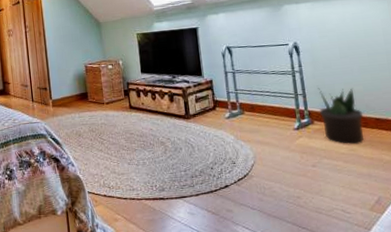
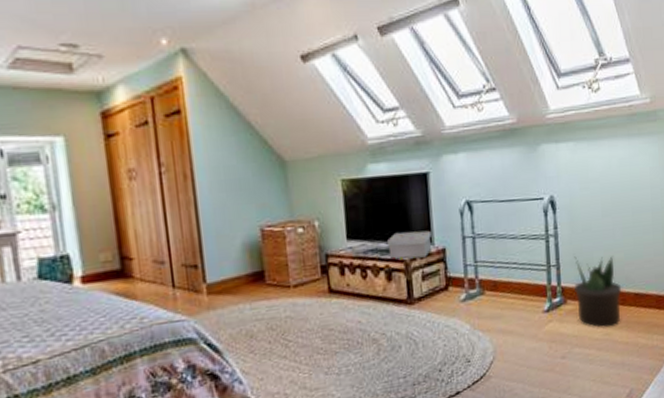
decorative box: none [170,67,202,87] -> present [388,230,432,260]

